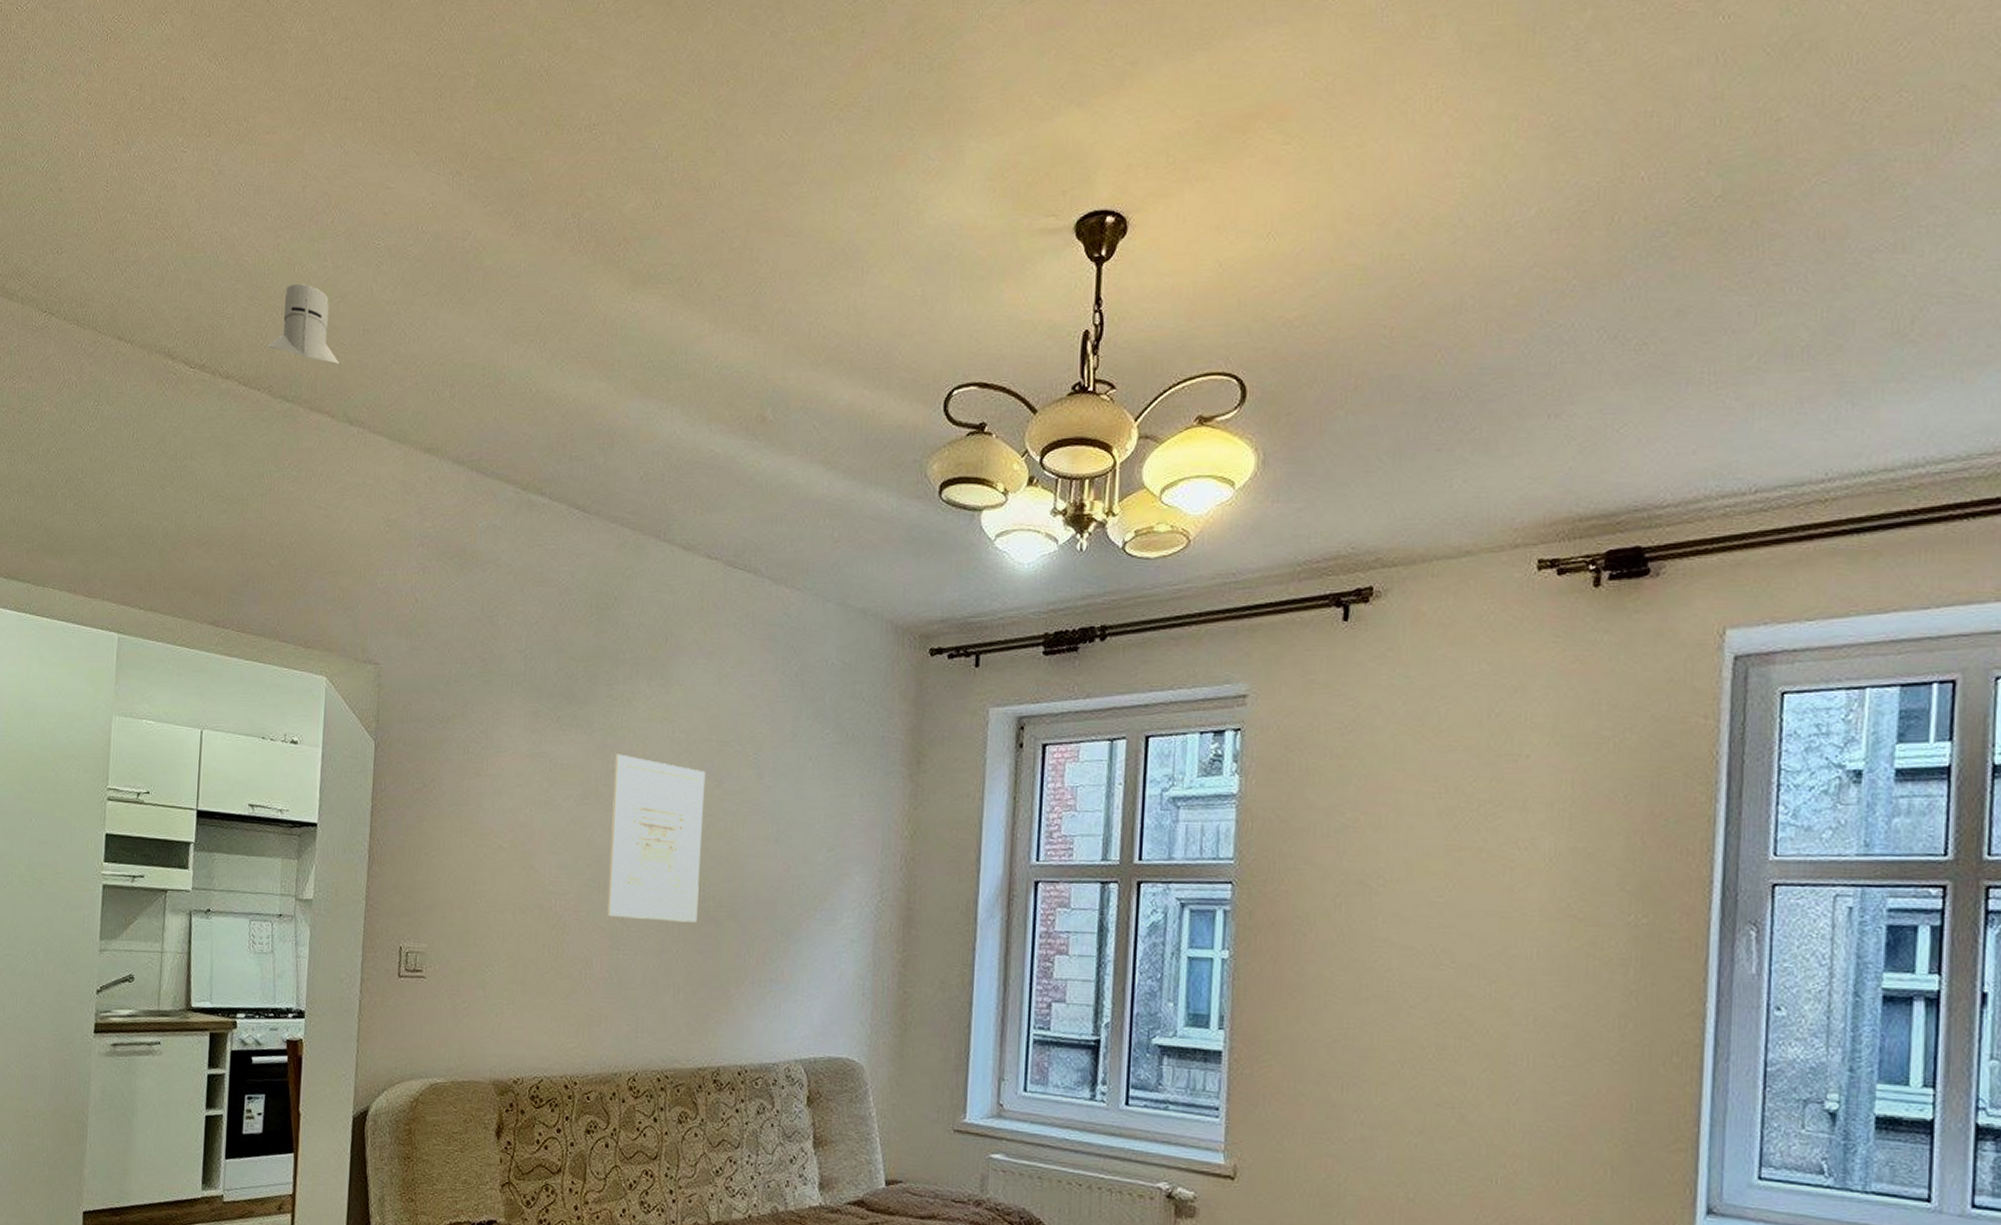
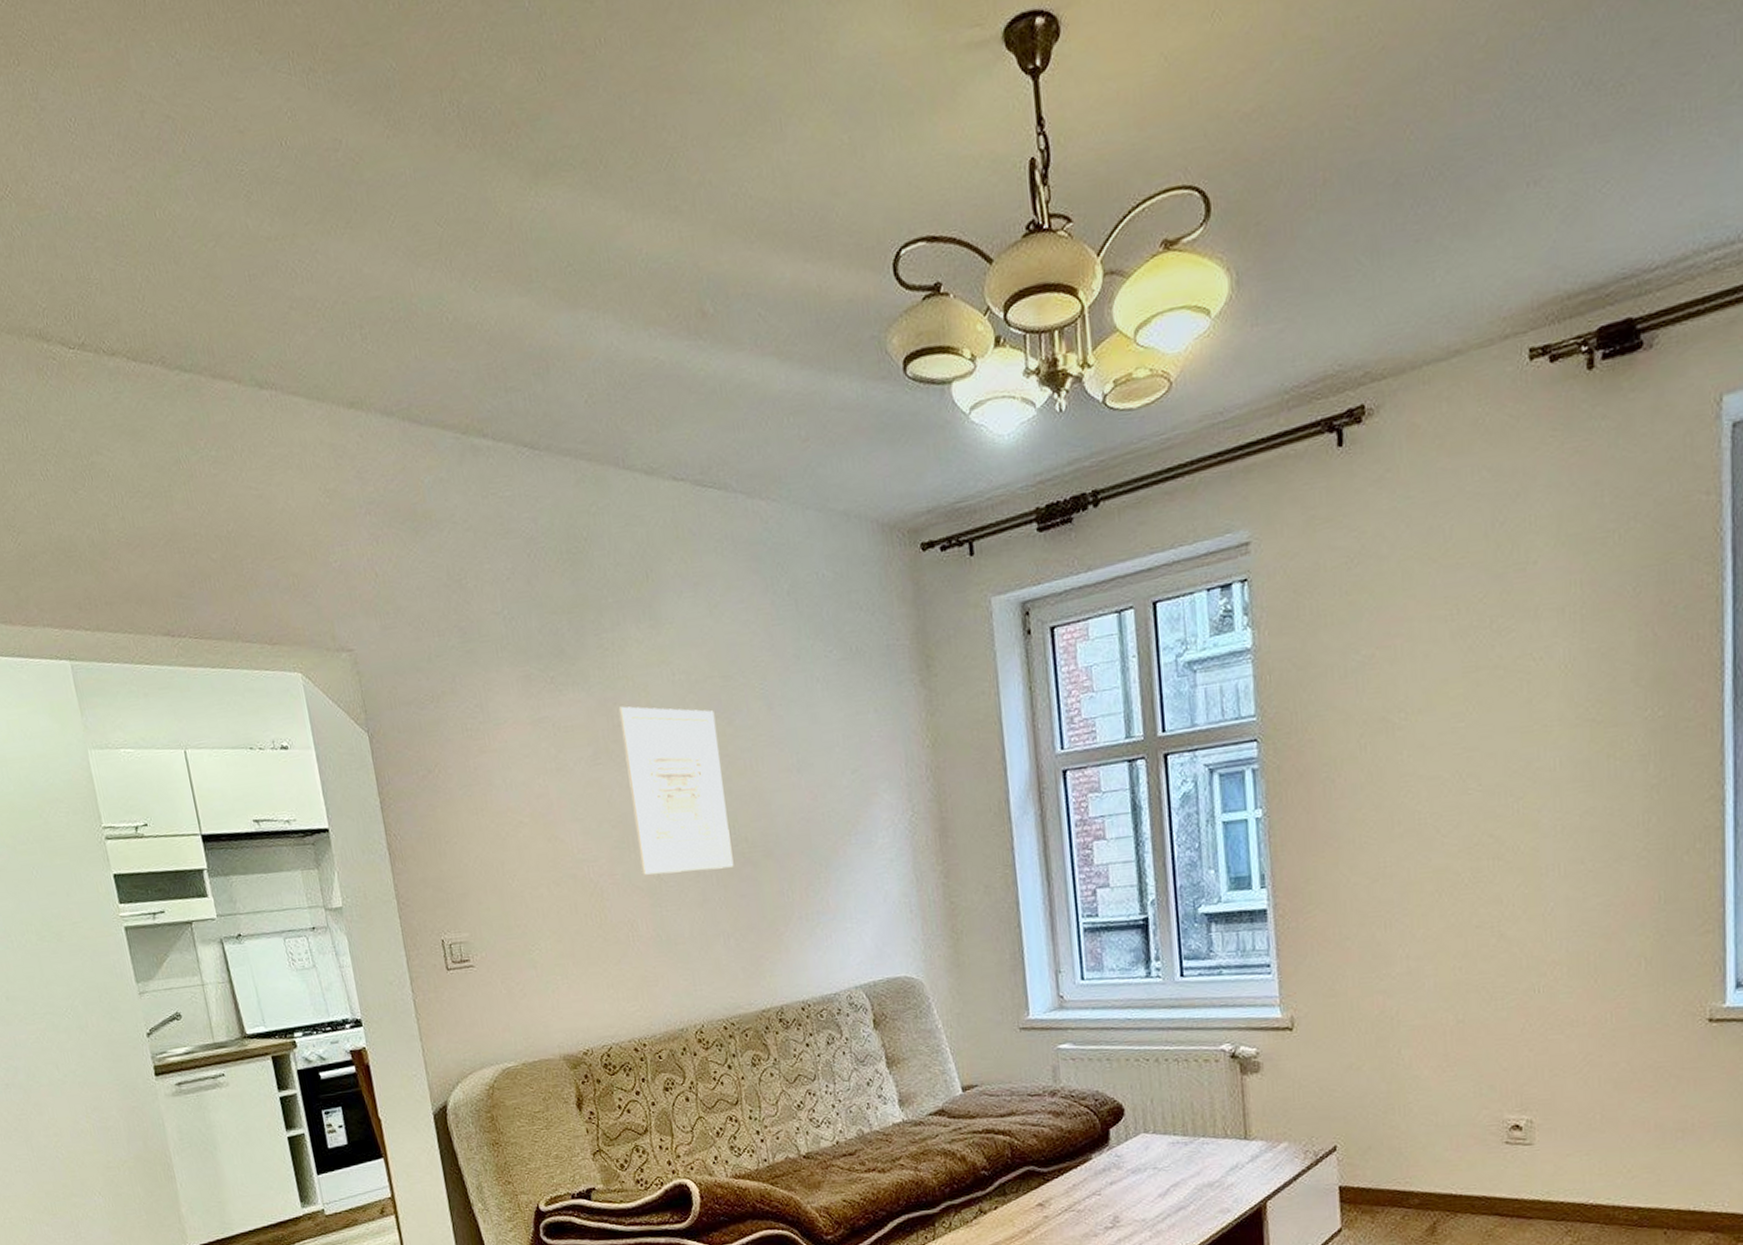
knight helmet: present [267,283,340,365] -> none [147,230,233,321]

